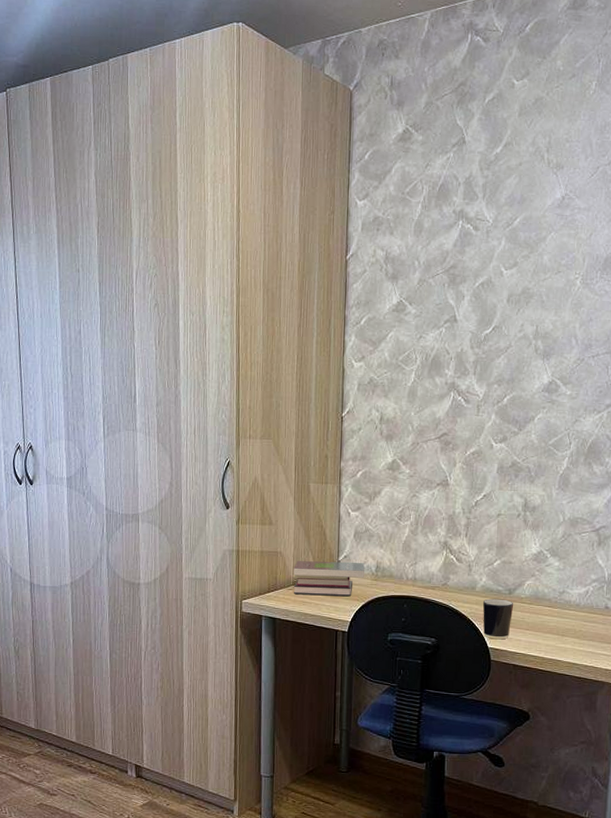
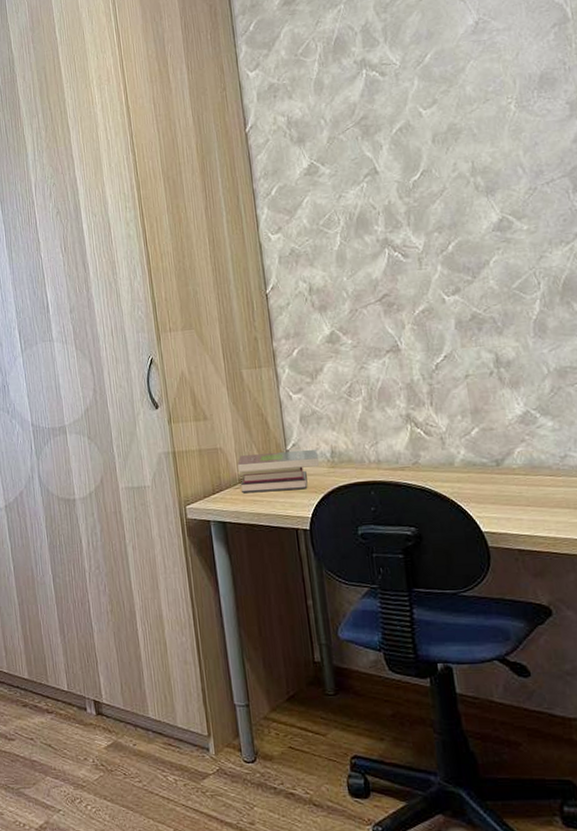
mug: present [482,598,514,640] -> none [465,472,507,522]

